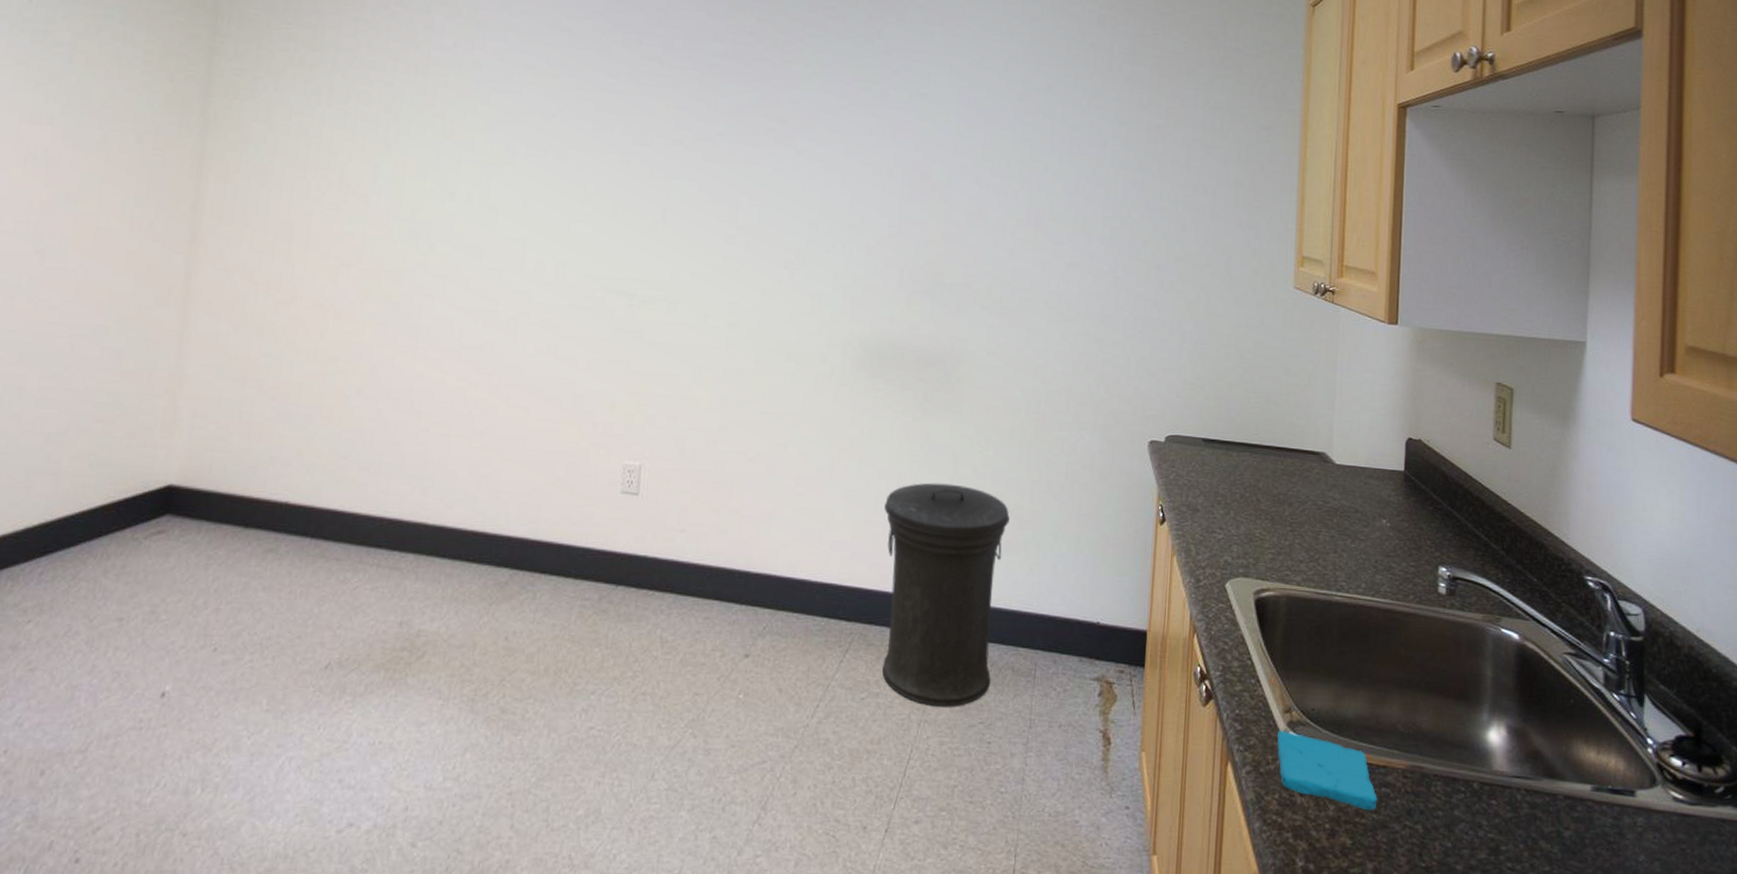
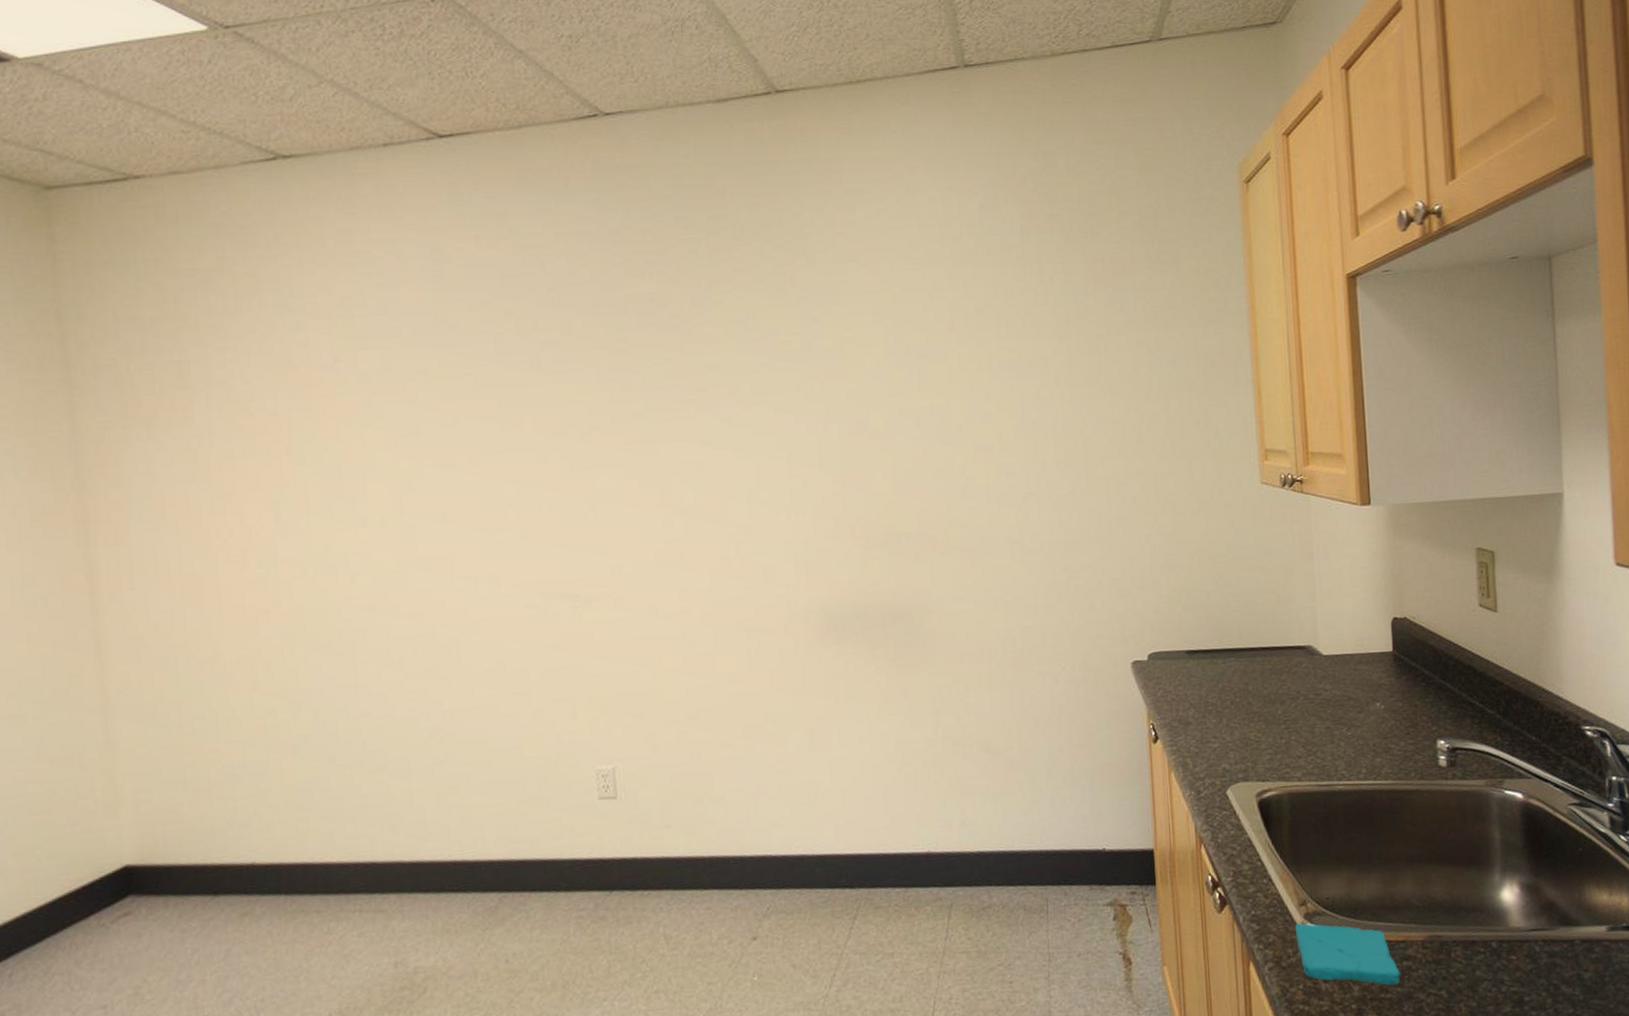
trash can: present [882,483,1010,707] -> none [871,736,1004,957]

